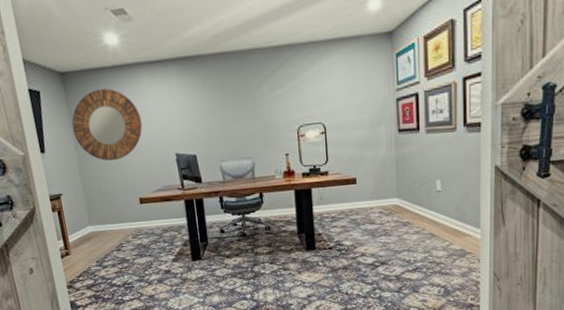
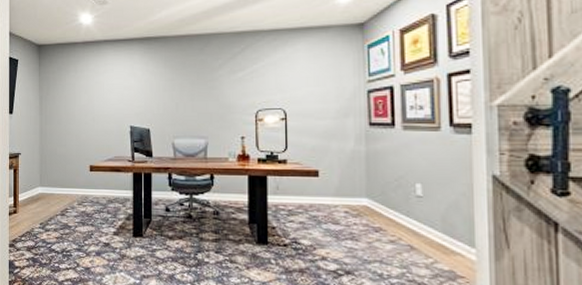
home mirror: present [71,88,142,161] -> none [40,61,103,127]

